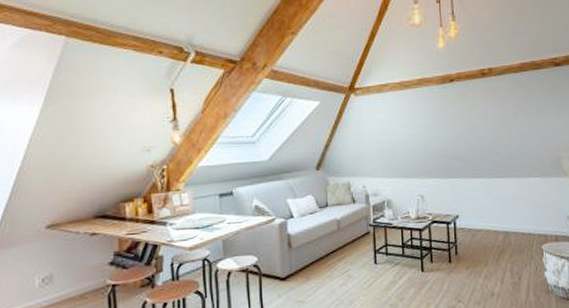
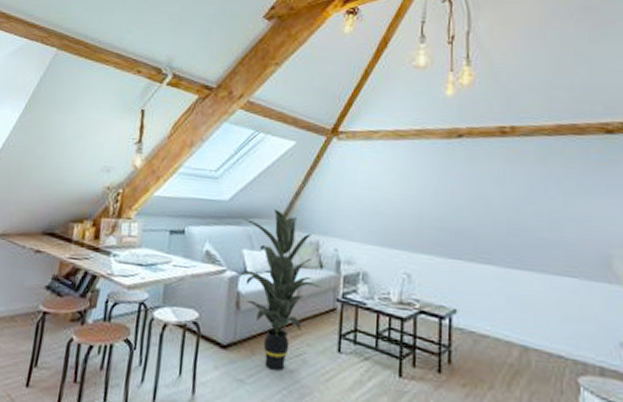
indoor plant: none [281,161,356,288] -> present [236,209,321,371]

